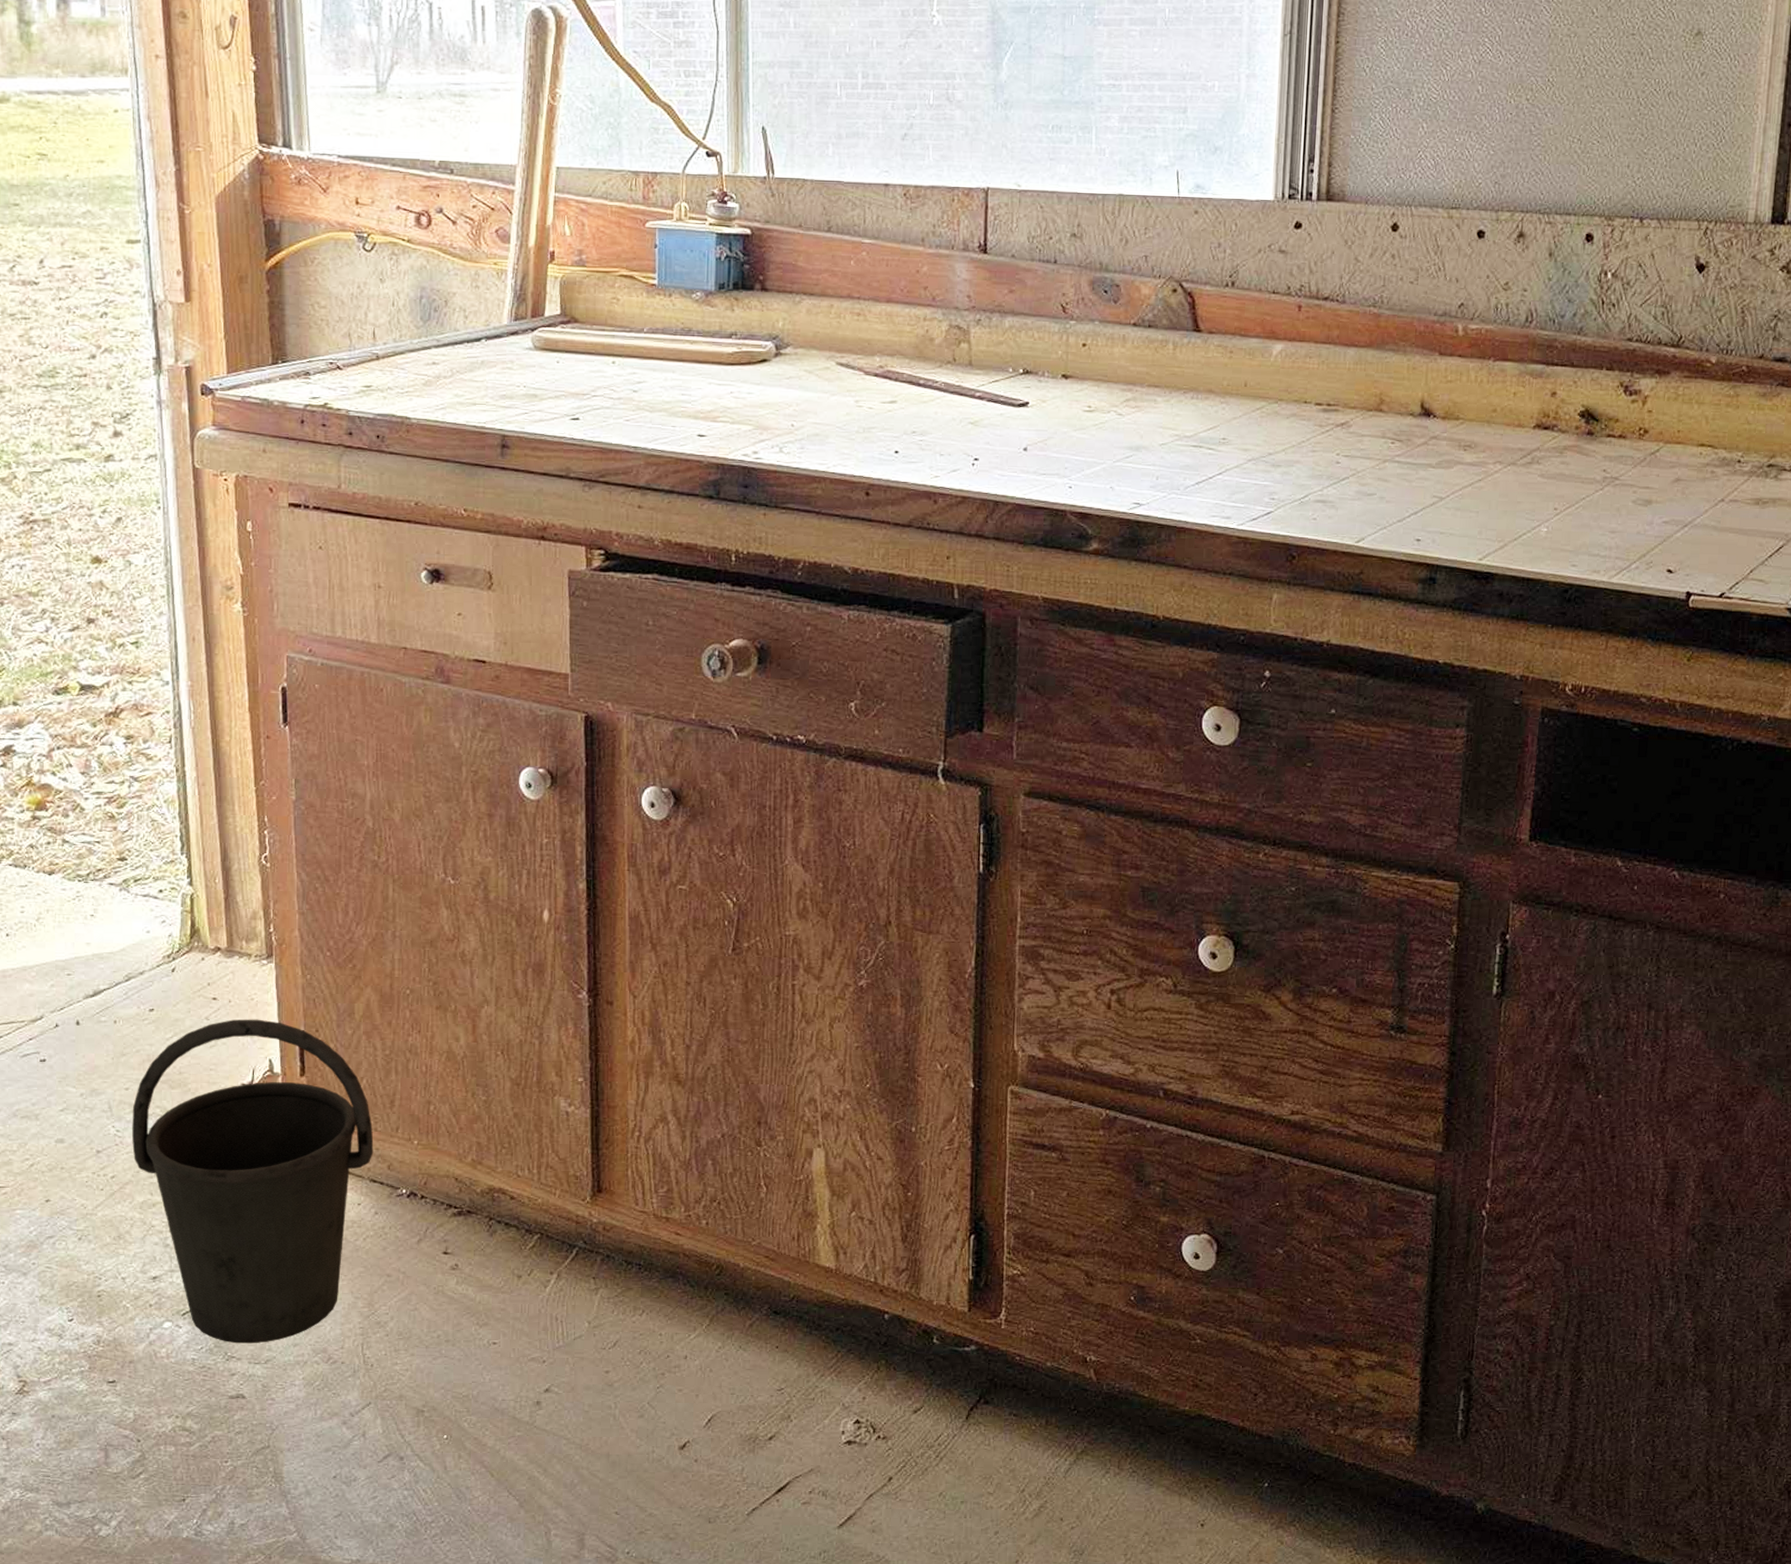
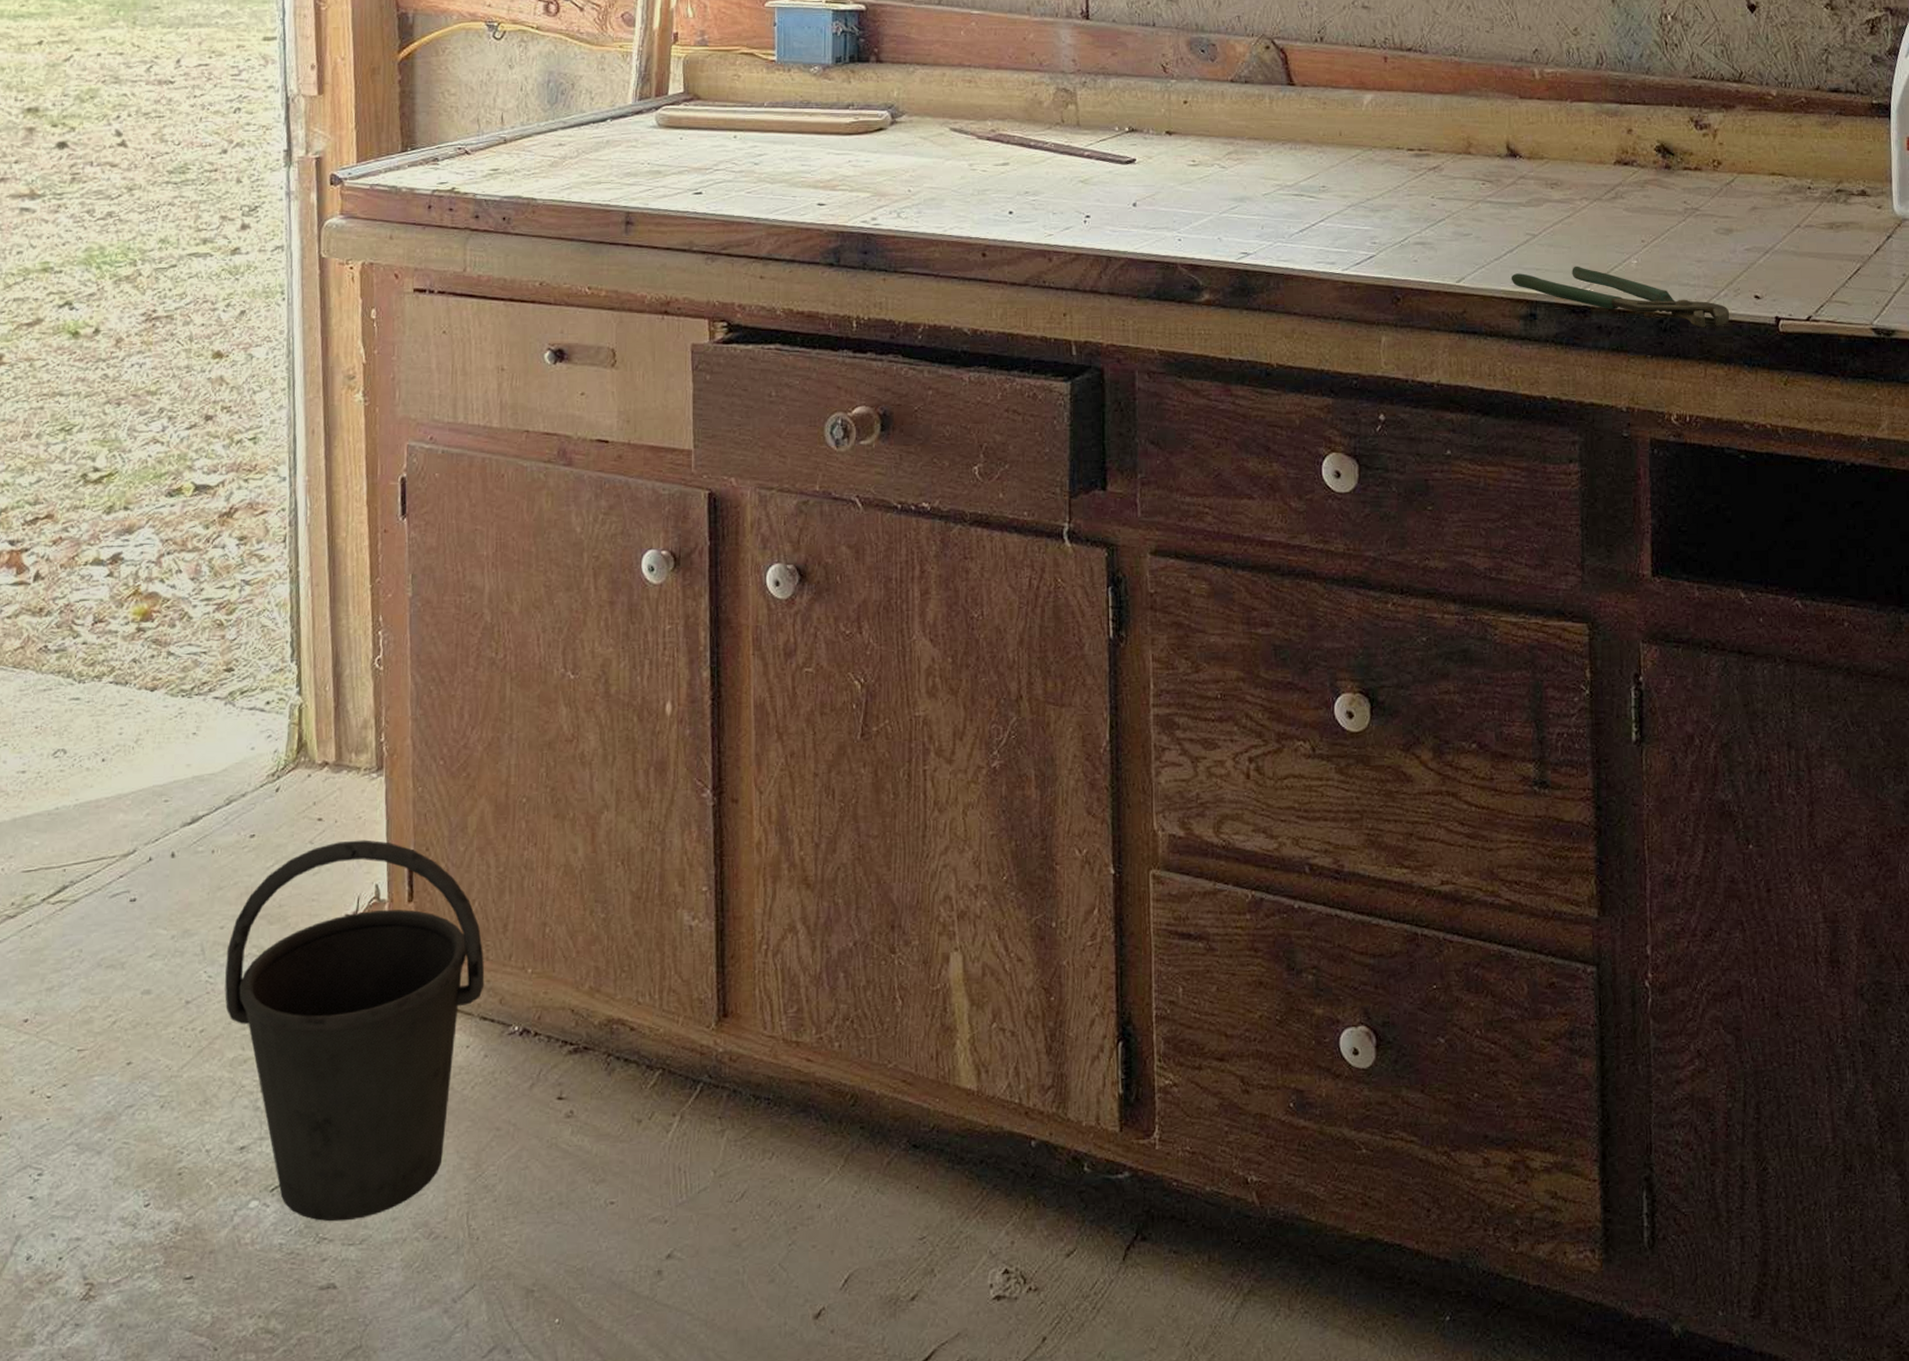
pliers: none [1412,531,1639,600] -> present [1511,266,1730,328]

